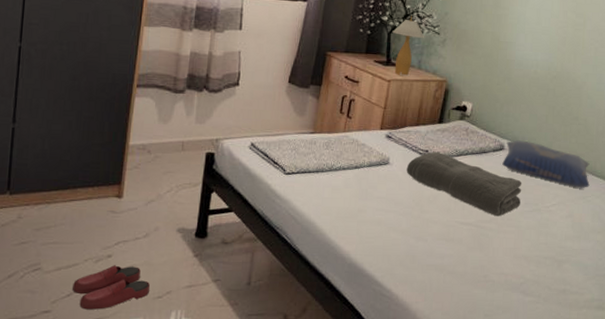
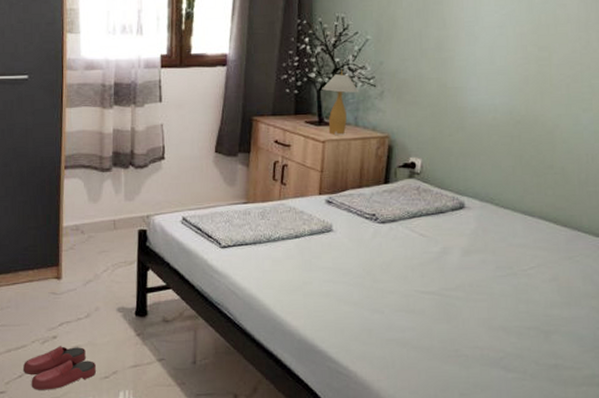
towel: present [406,151,522,217] -> none [352,214,491,284]
cushion: present [502,140,590,188] -> none [464,196,576,247]

